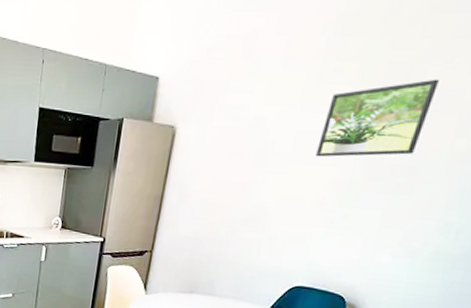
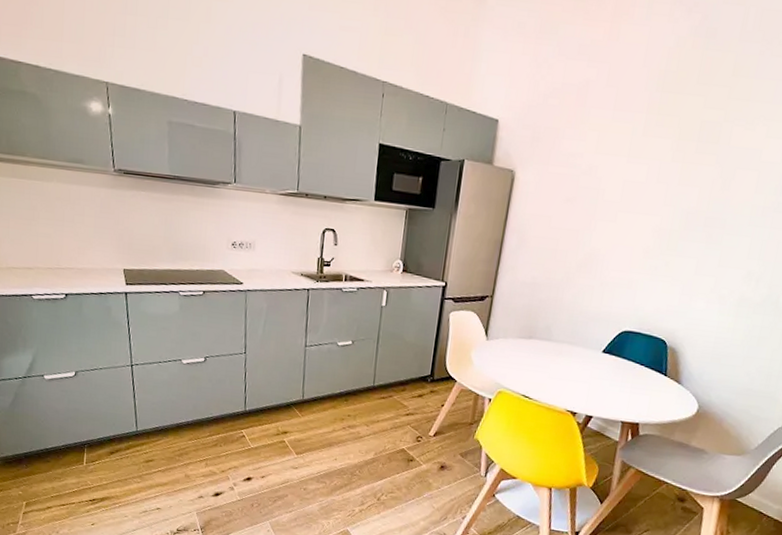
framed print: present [316,79,439,157] -> none [641,138,743,208]

